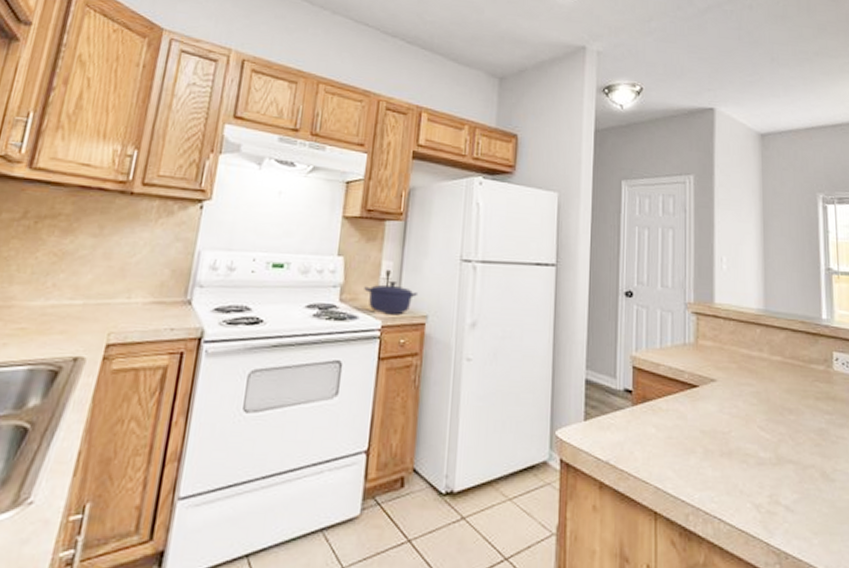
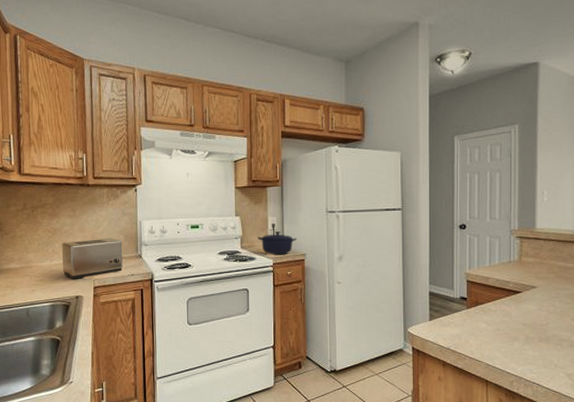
toaster: none [61,271,167,331] -> present [61,238,124,279]

